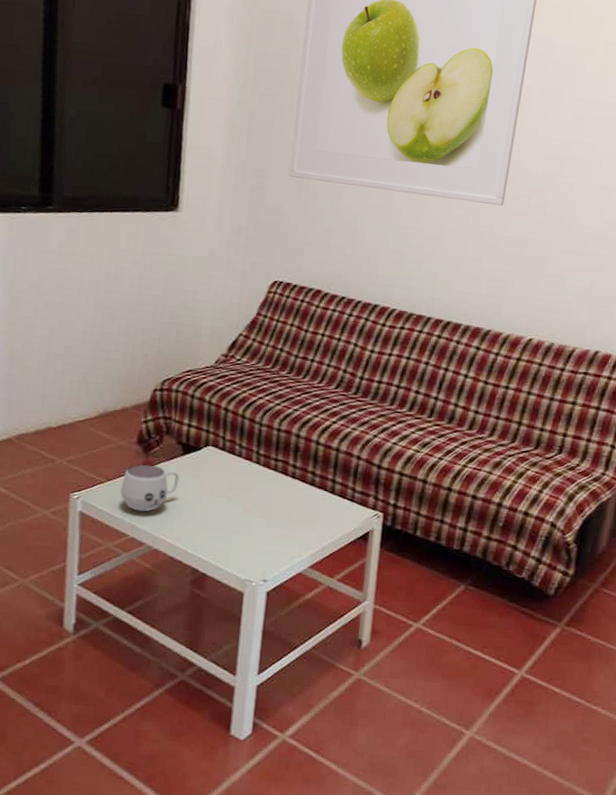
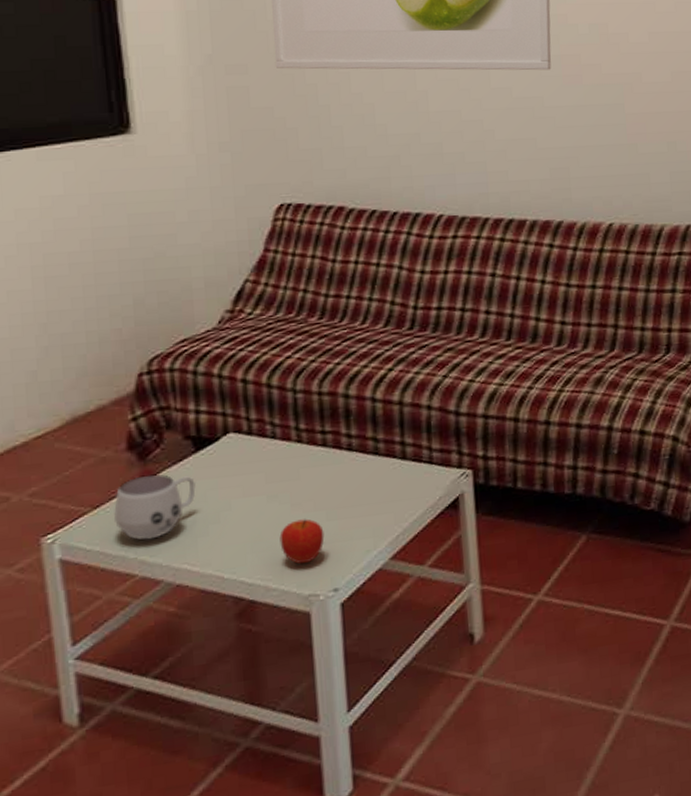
fruit: none [231,521,264,556] -> present [279,519,325,565]

